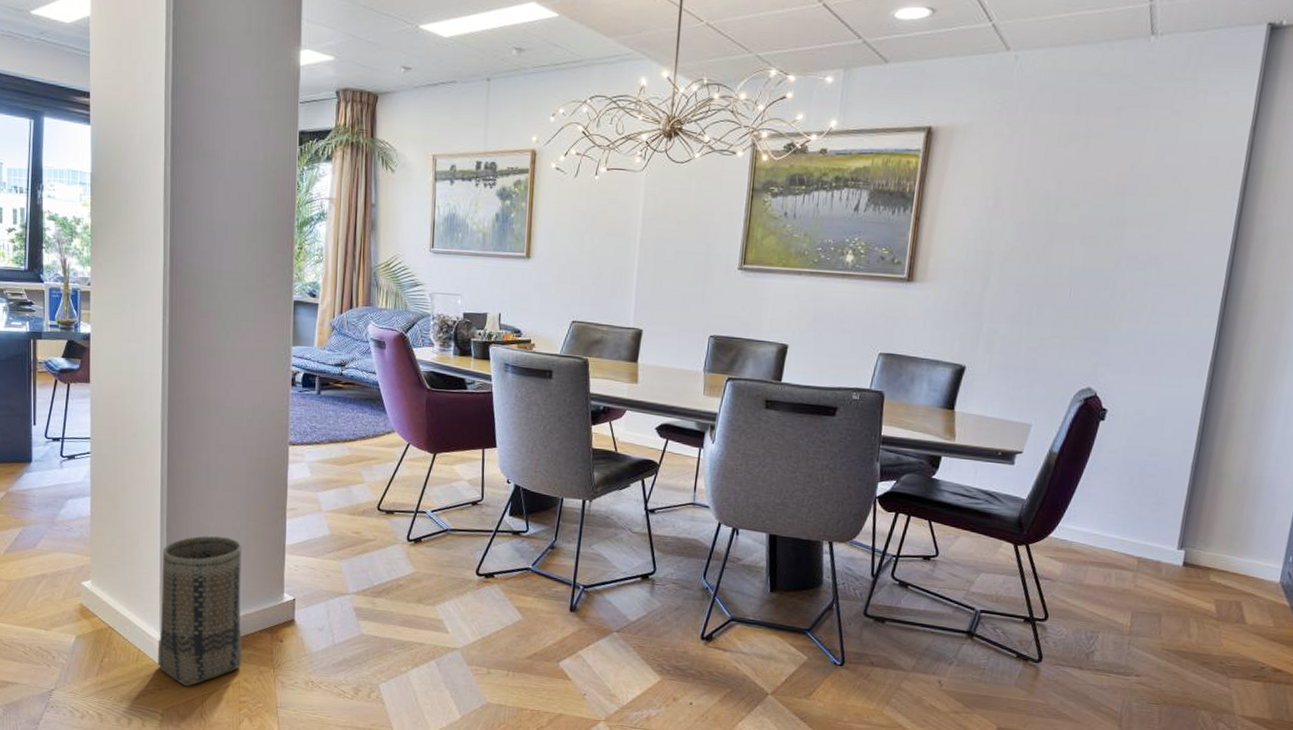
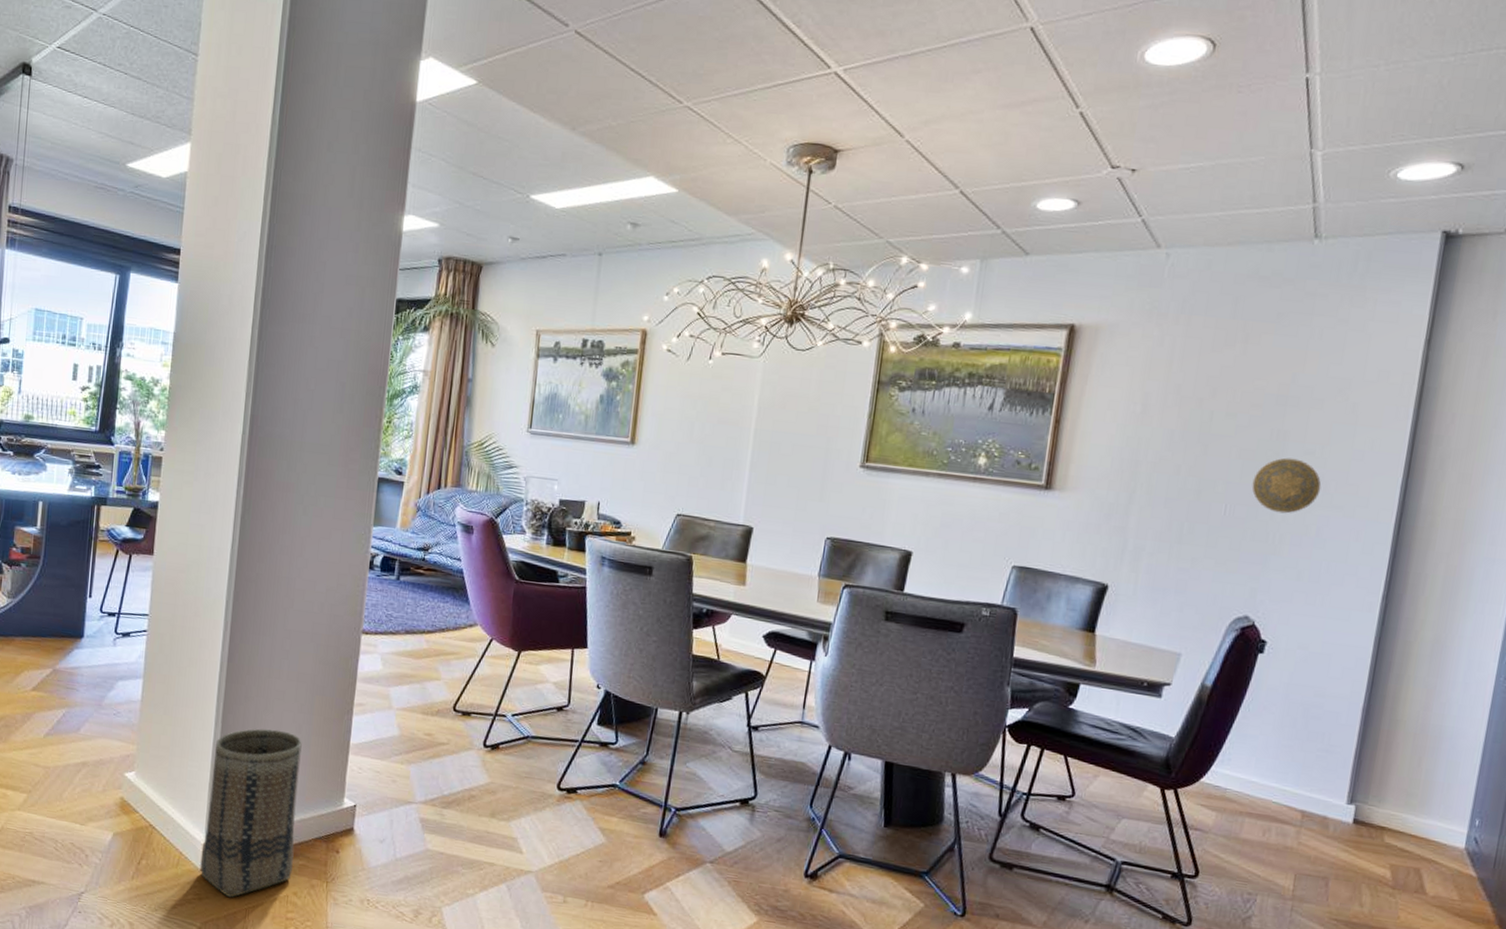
decorative plate: none [1094,242,1157,294] -> present [1251,457,1322,514]

